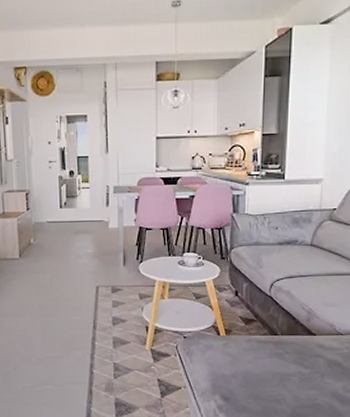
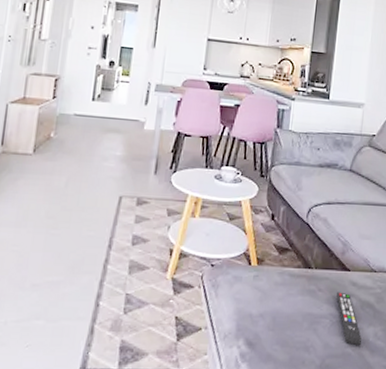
remote control: none [304,353,331,398] -> present [336,292,362,346]

